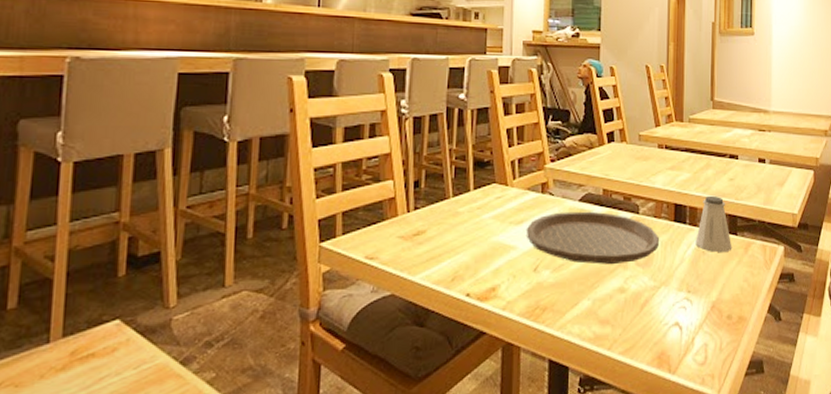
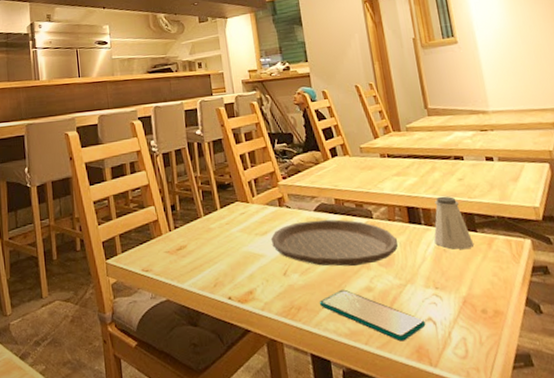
smartphone: none [567,289,672,347] -> present [319,289,426,342]

